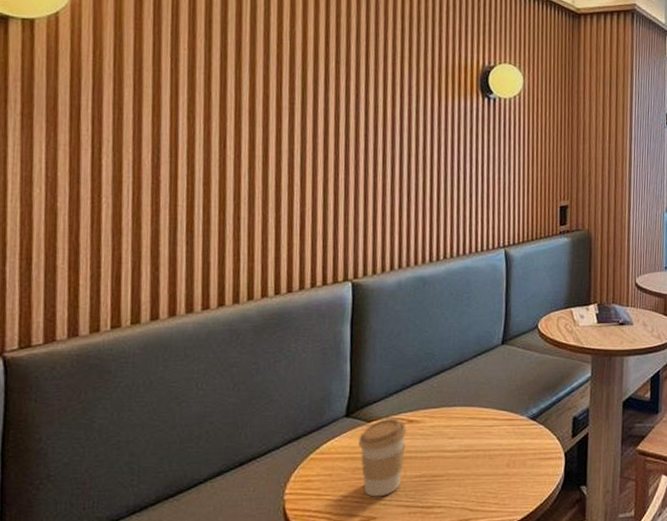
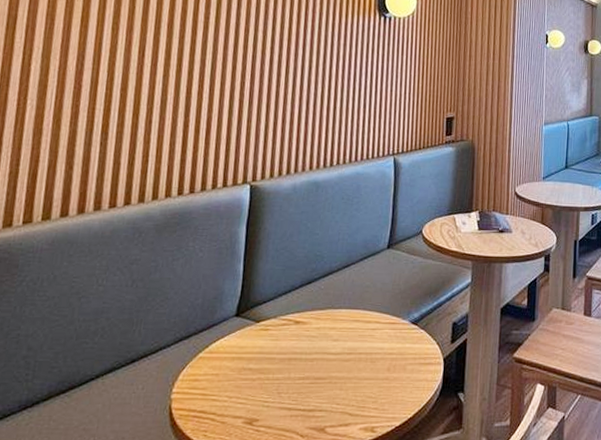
coffee cup: present [359,418,408,497] -> none [246,318,294,399]

